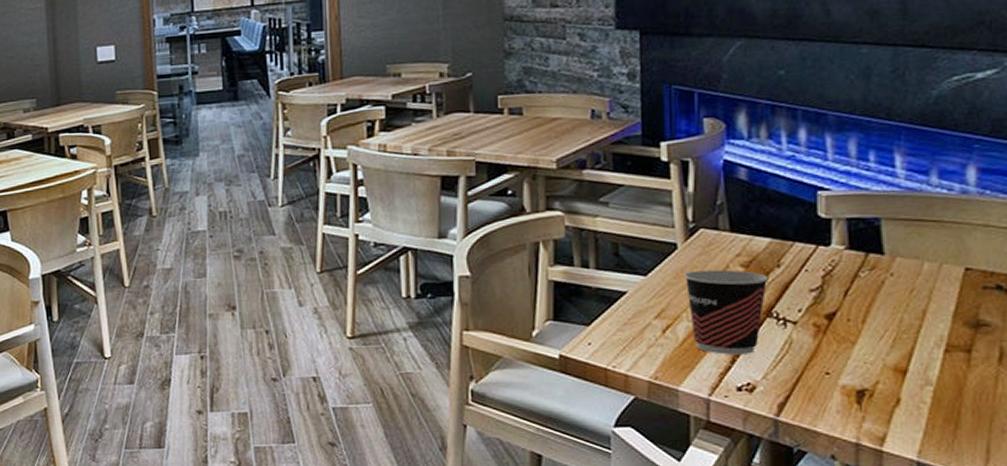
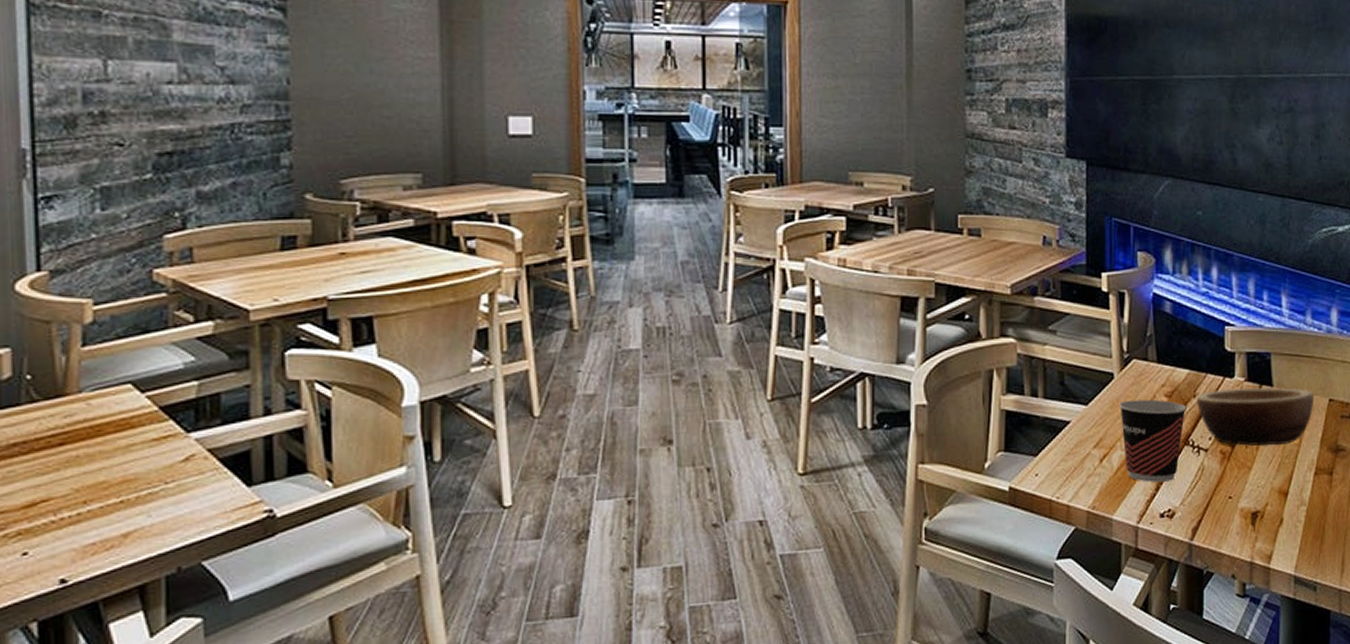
bowl: none [781,256,942,320] -> present [1196,388,1313,447]

